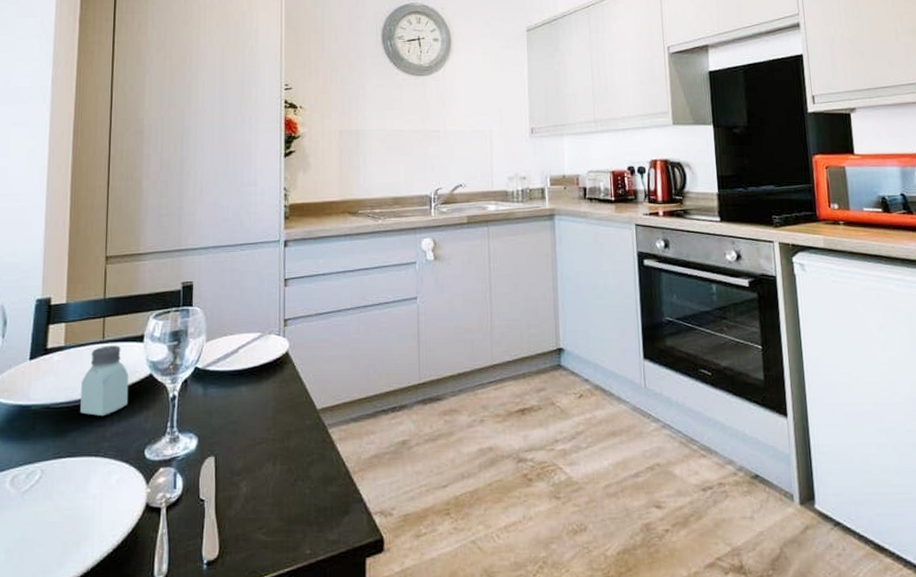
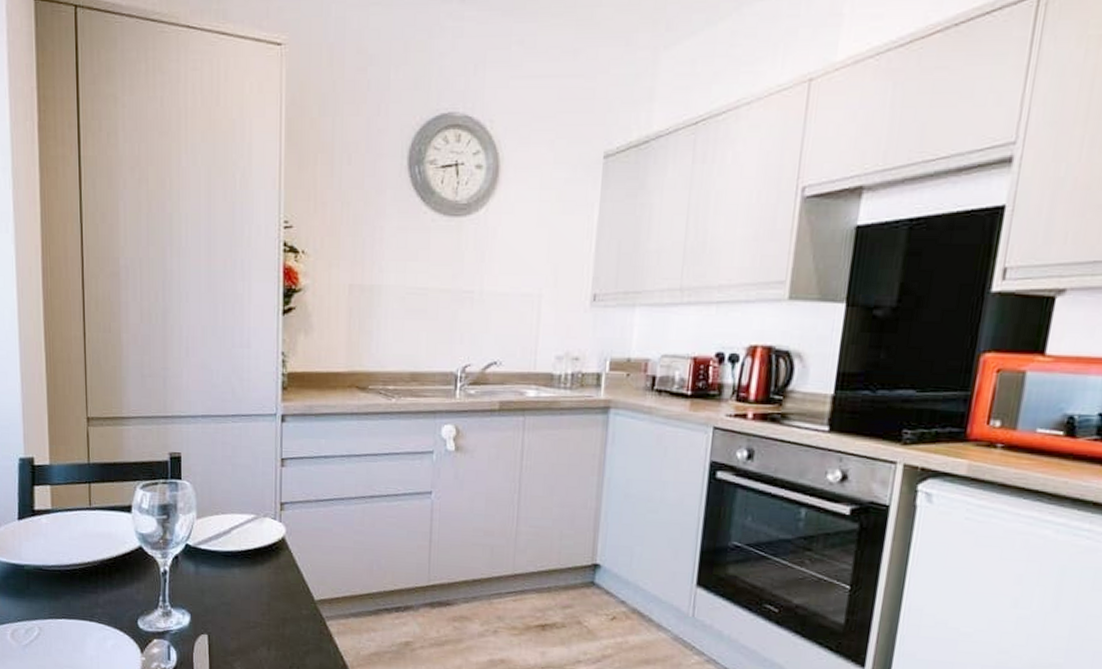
saltshaker: present [80,345,129,417] -> none [71,513,119,584]

